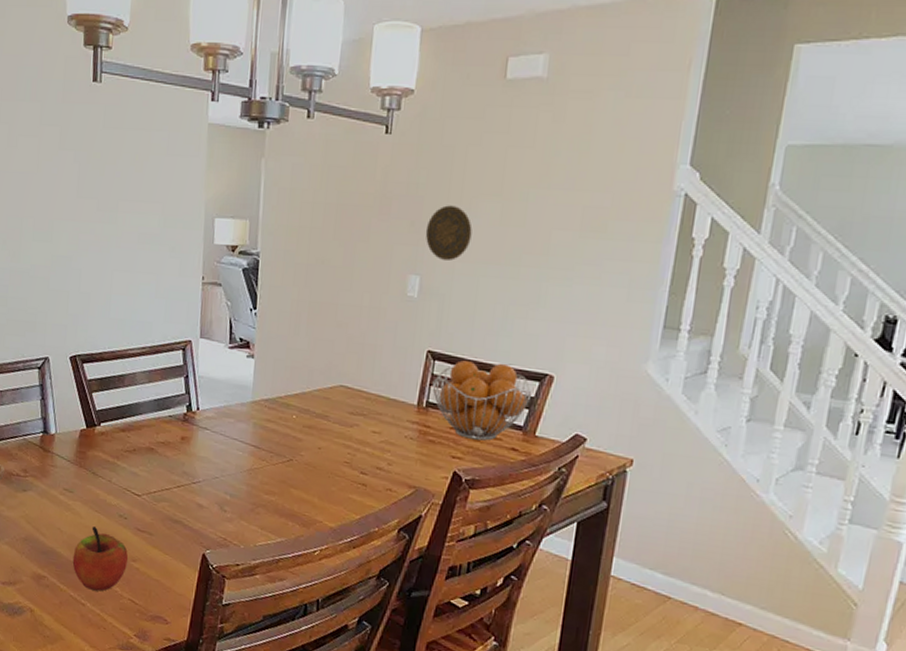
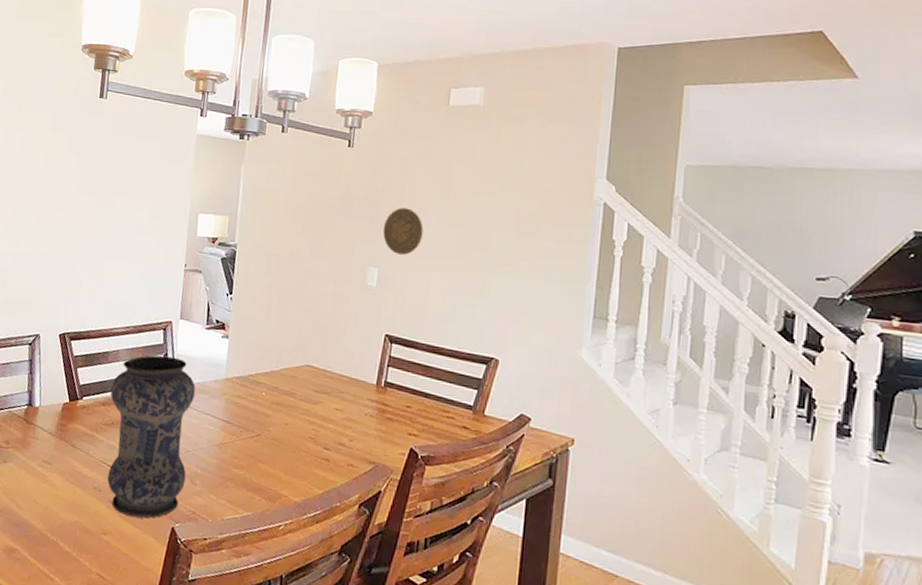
apple: present [72,527,129,591] -> none [45,499,100,565]
vase: none [129,377,221,546] -> present [107,355,196,519]
fruit basket: present [432,360,532,441] -> none [389,344,480,419]

